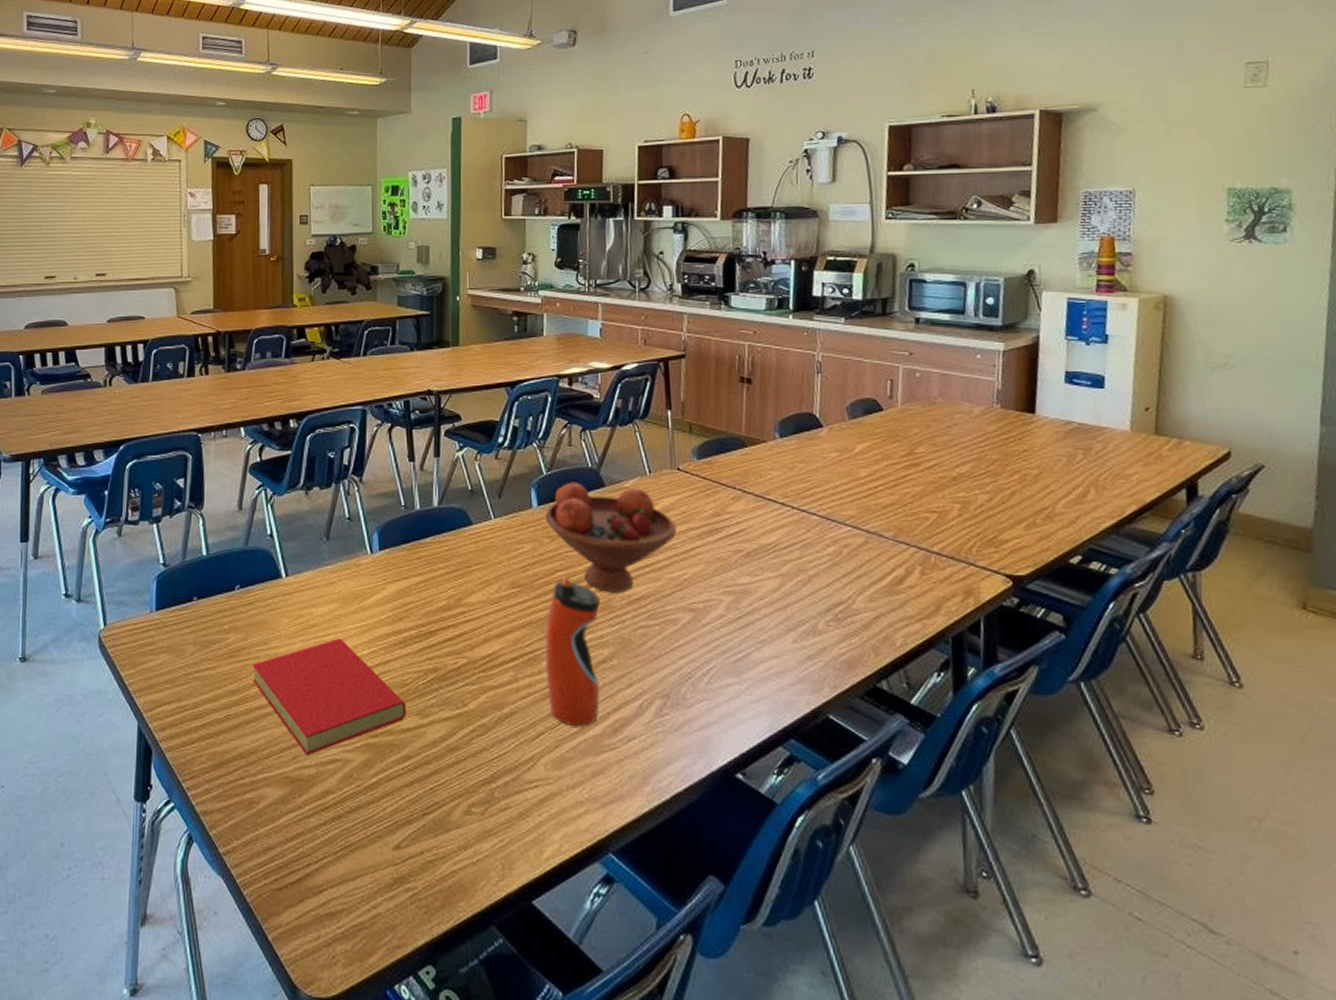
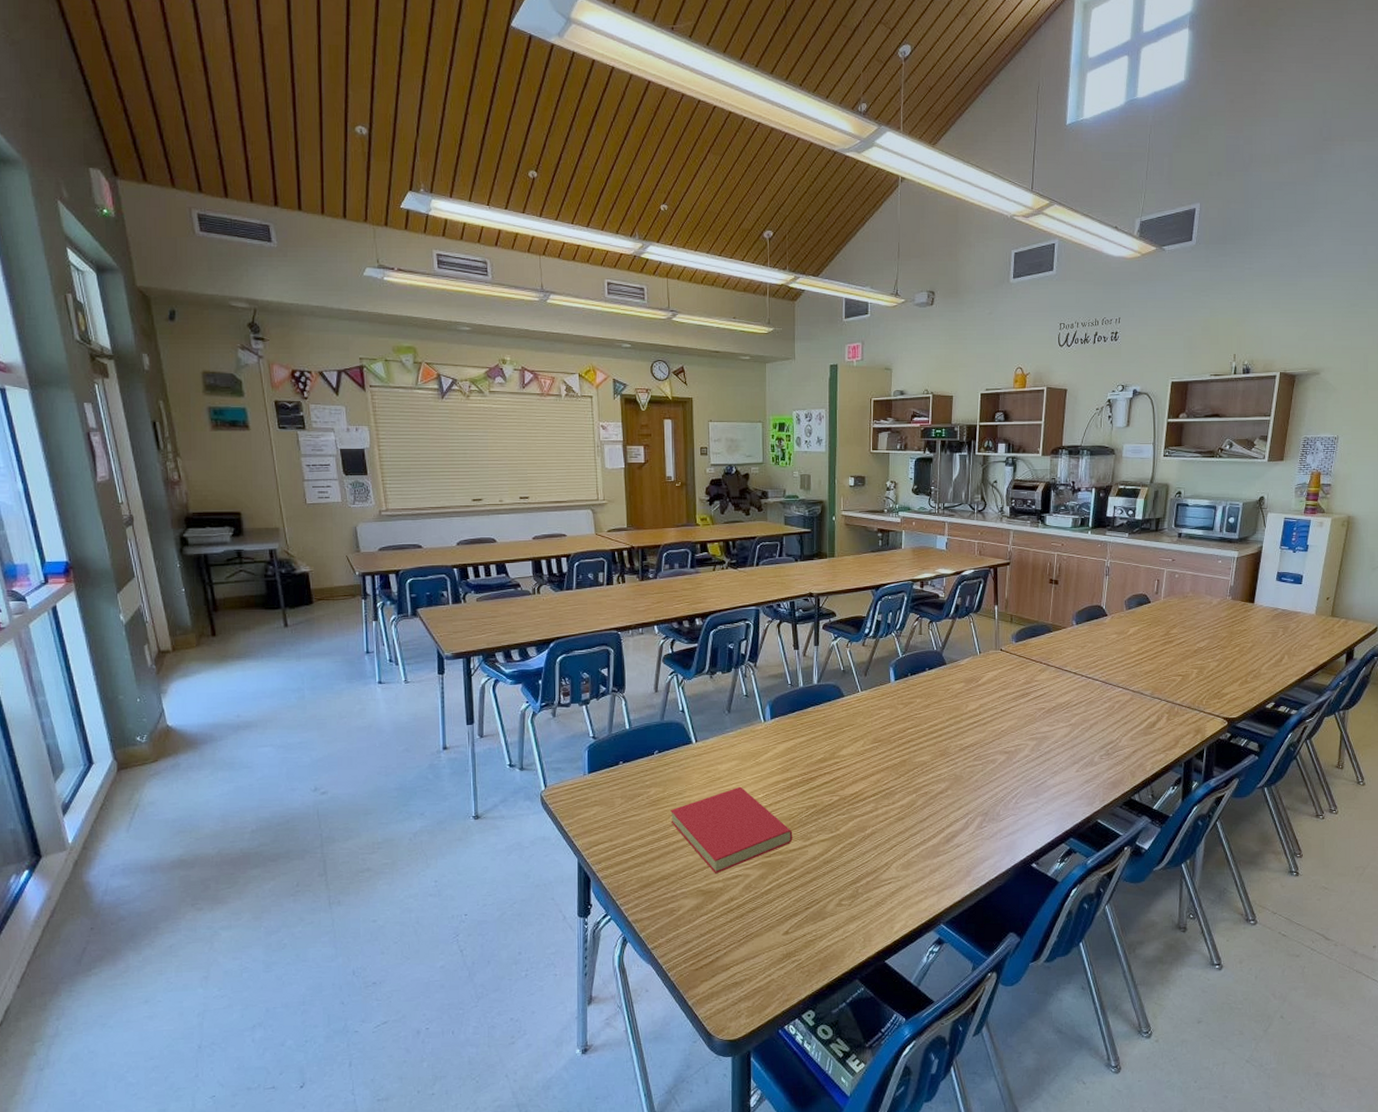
water bottle: present [545,574,600,727] -> none [898,731,939,840]
fruit bowl: present [546,481,677,593] -> none [901,661,998,743]

